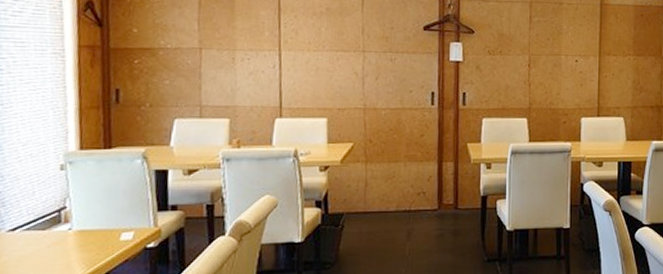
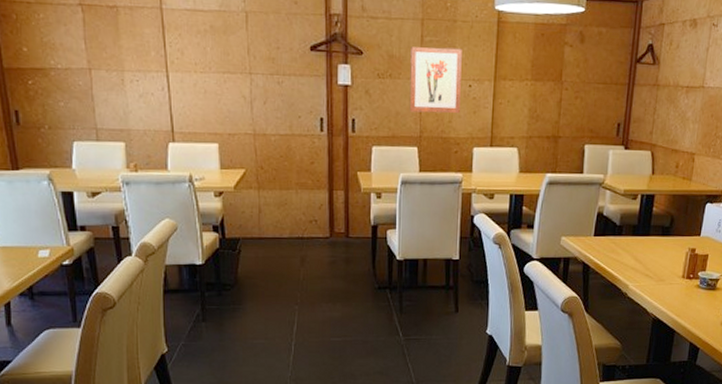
wall art: none [519,26,568,87] -> present [409,47,462,114]

